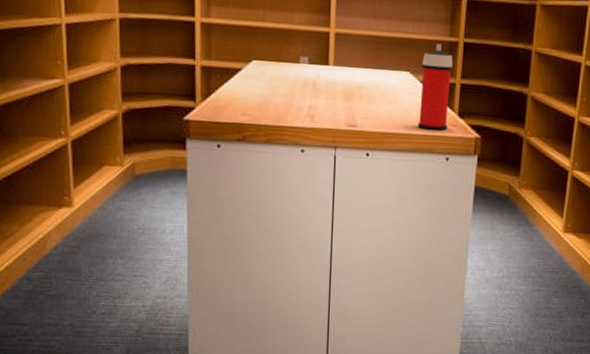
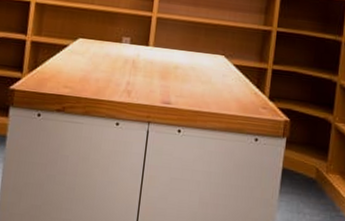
spray can: present [418,44,453,130] -> none [229,31,266,112]

